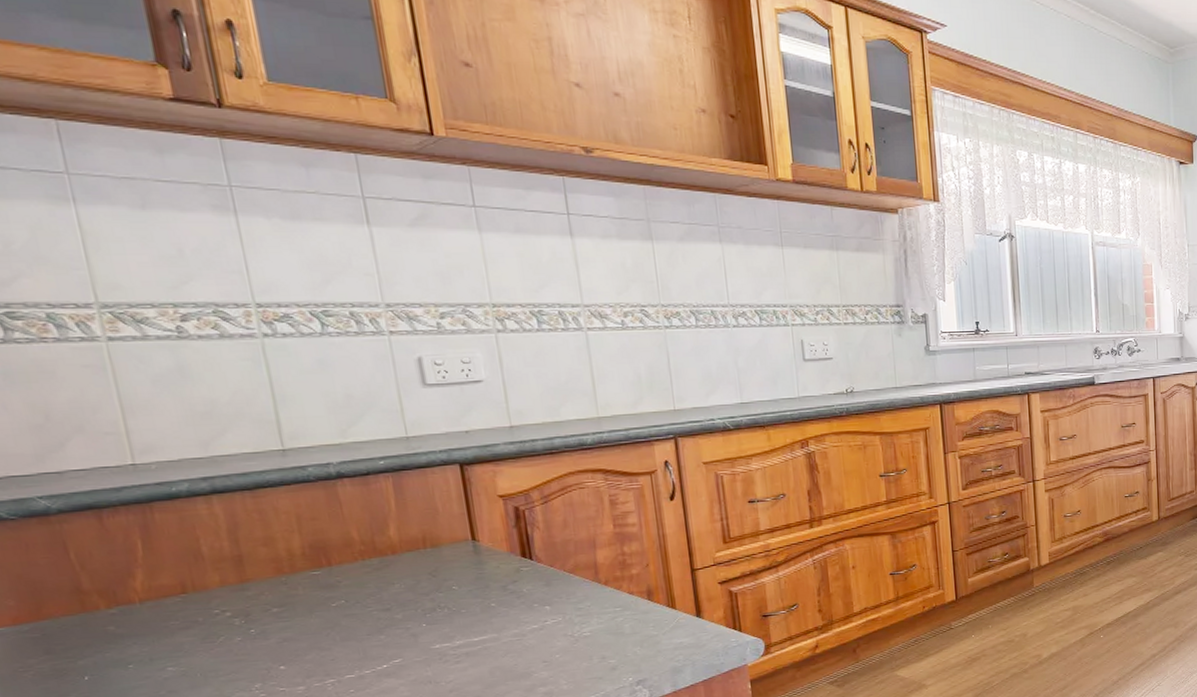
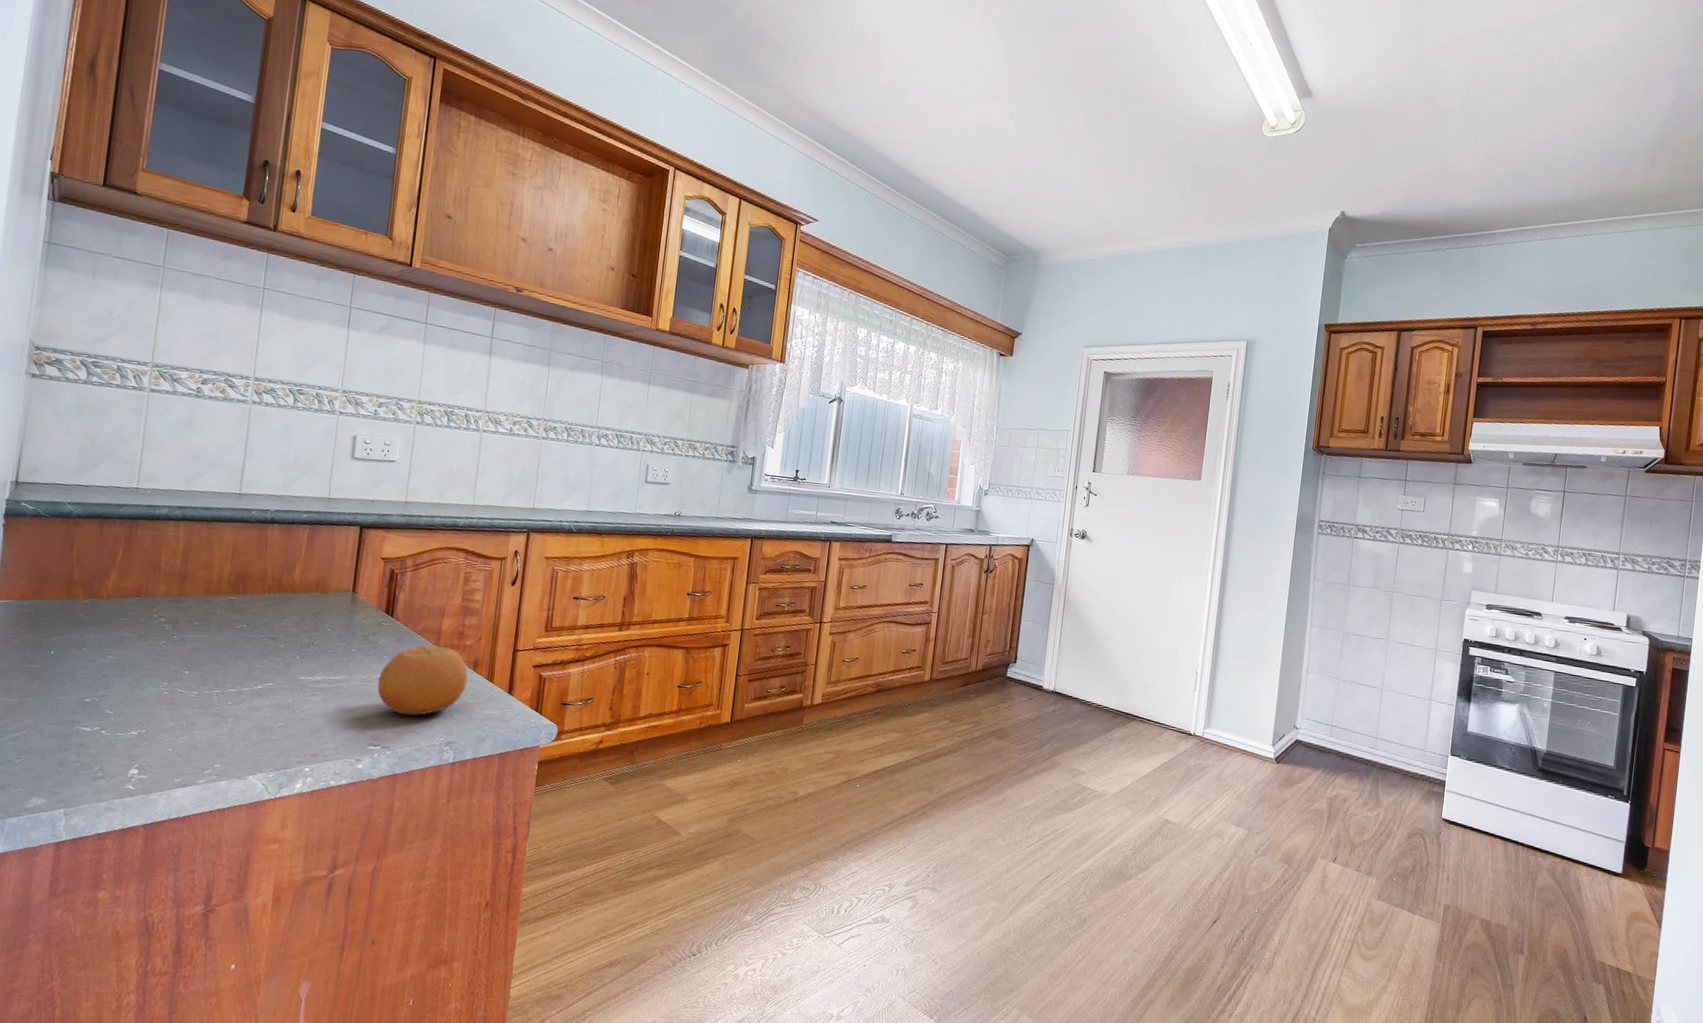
fruit: none [533,581,645,663] -> present [377,644,468,716]

